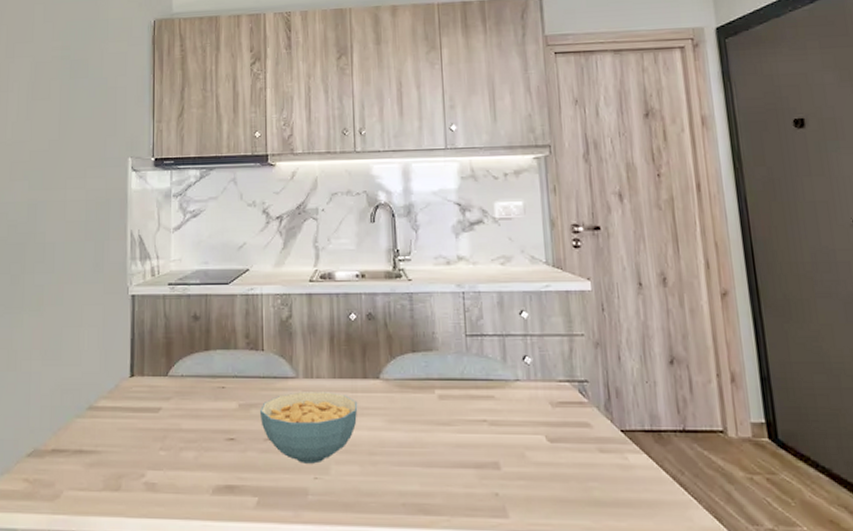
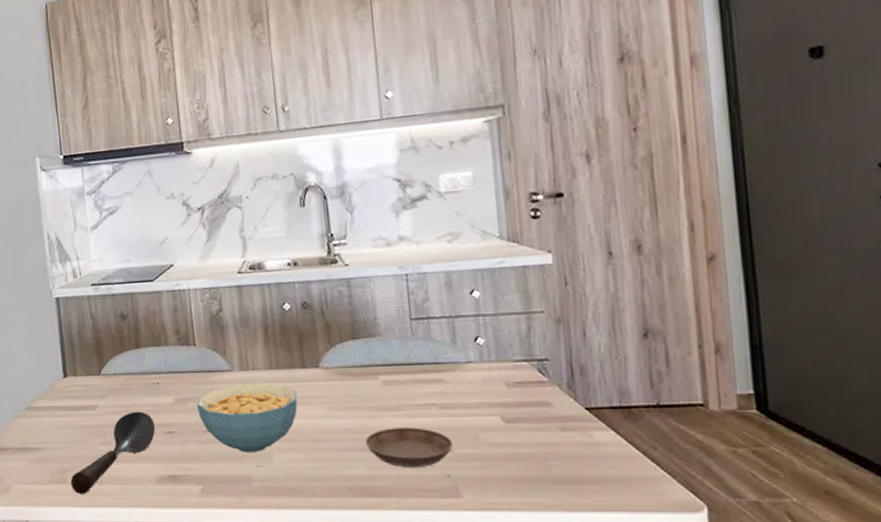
spoon: none [124,416,217,503] -> present [70,411,156,494]
saucer: none [419,443,502,486] -> present [365,427,453,468]

